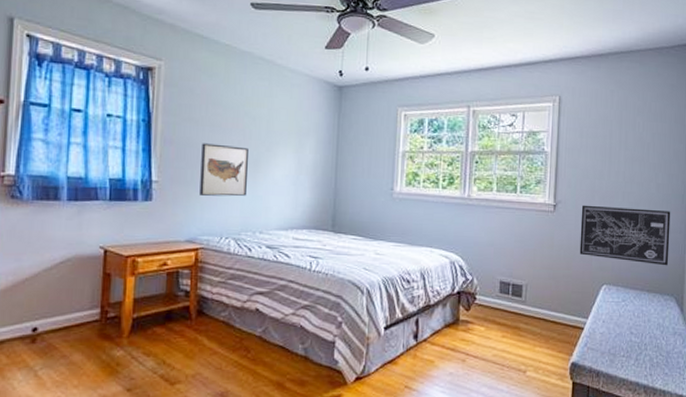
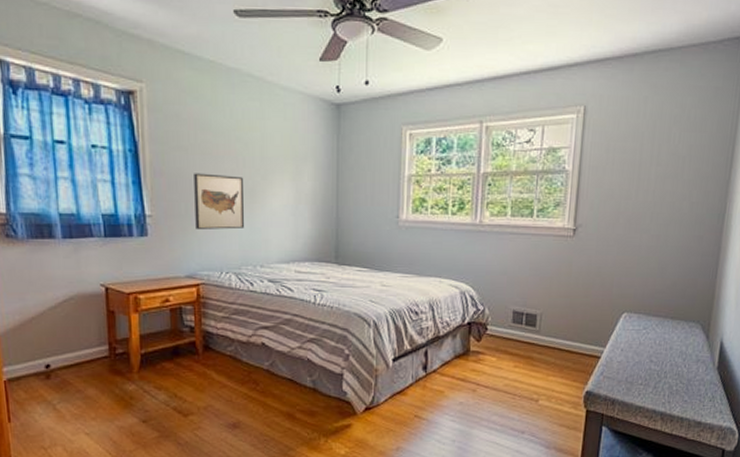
wall art: present [579,205,671,266] -> none [599,228,704,292]

